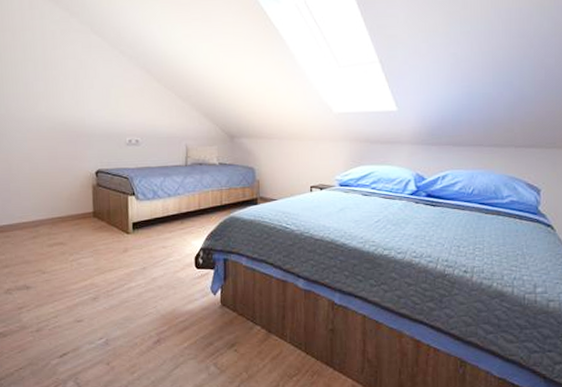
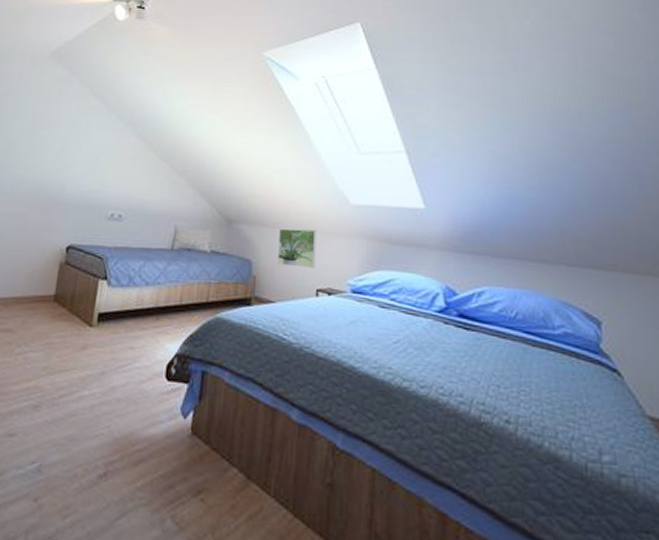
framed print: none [275,137,308,170] -> present [278,228,317,268]

